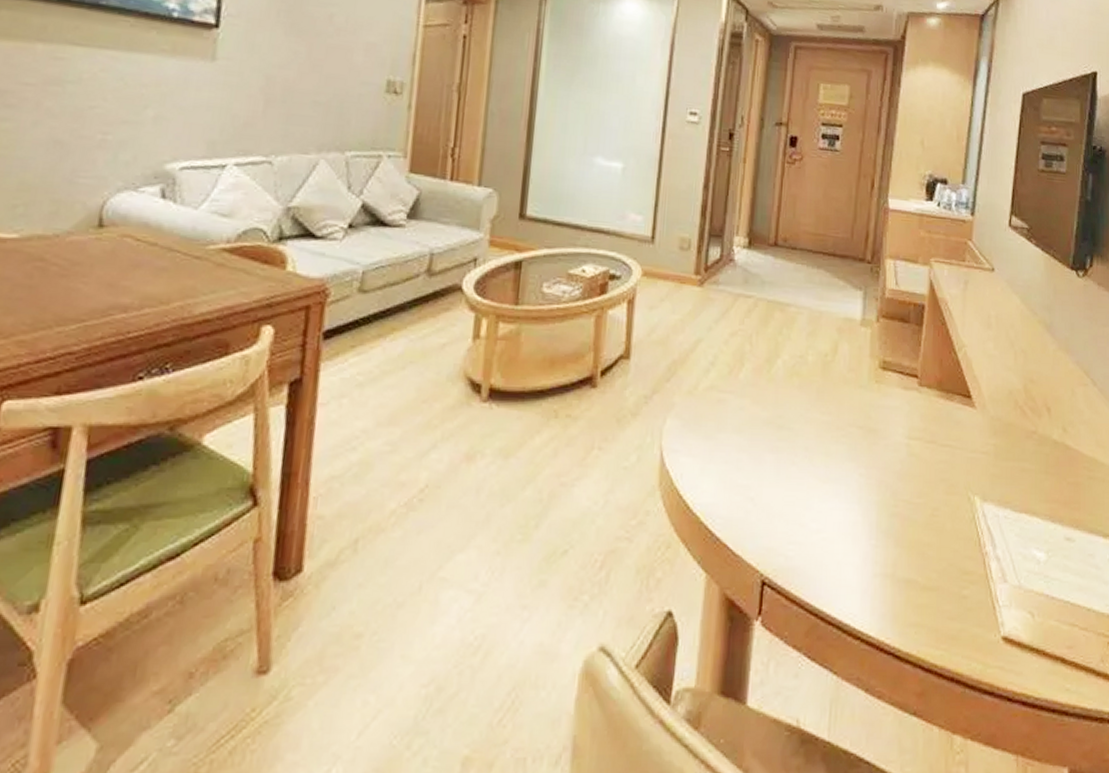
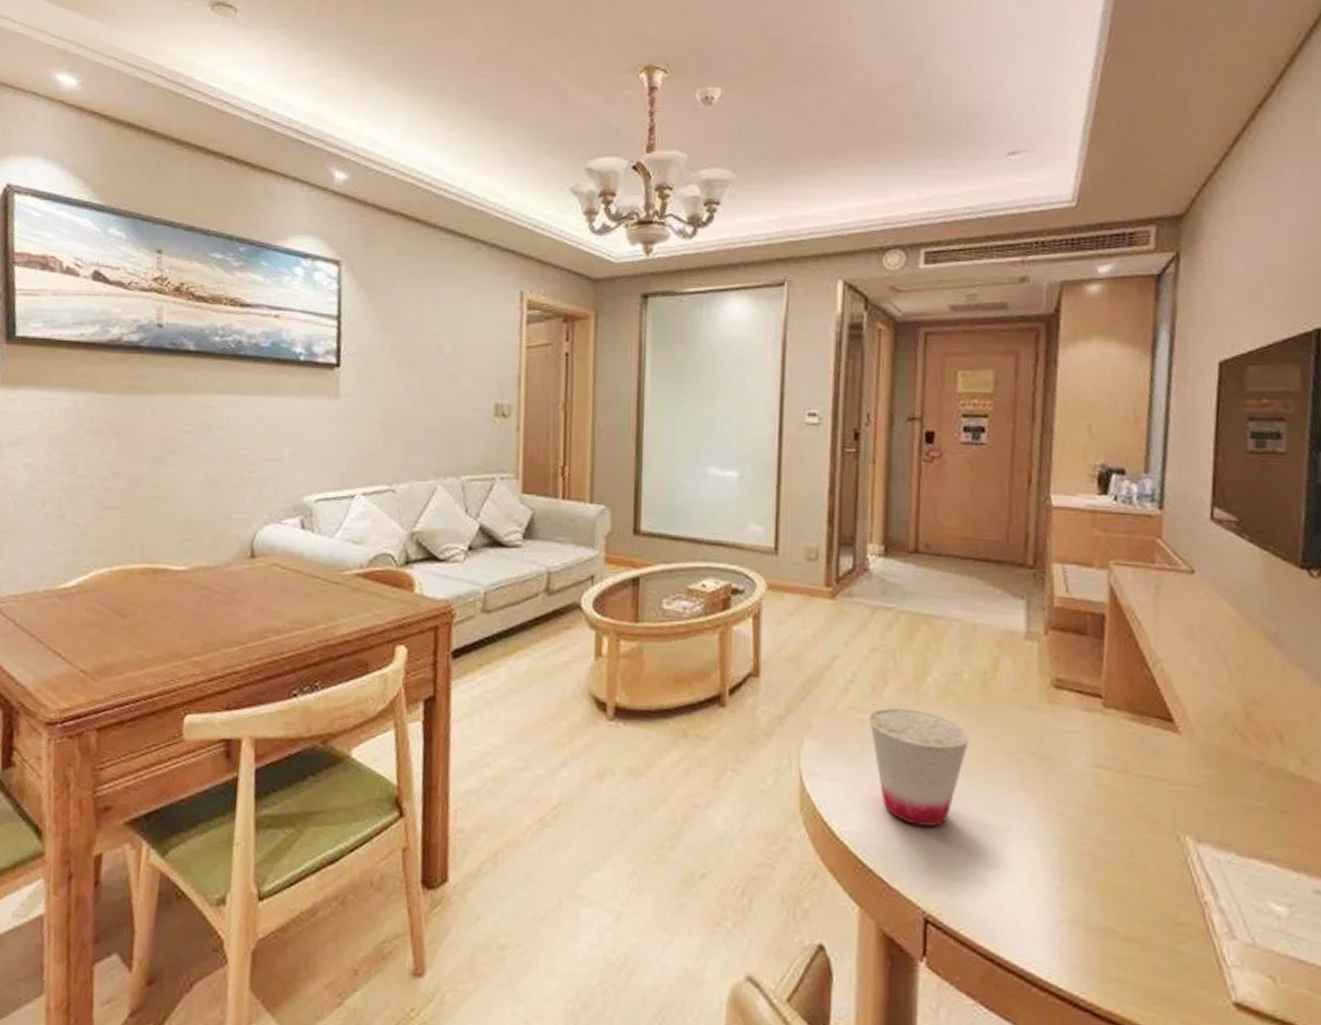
cup: none [726,388,810,496] -> present [870,708,970,827]

